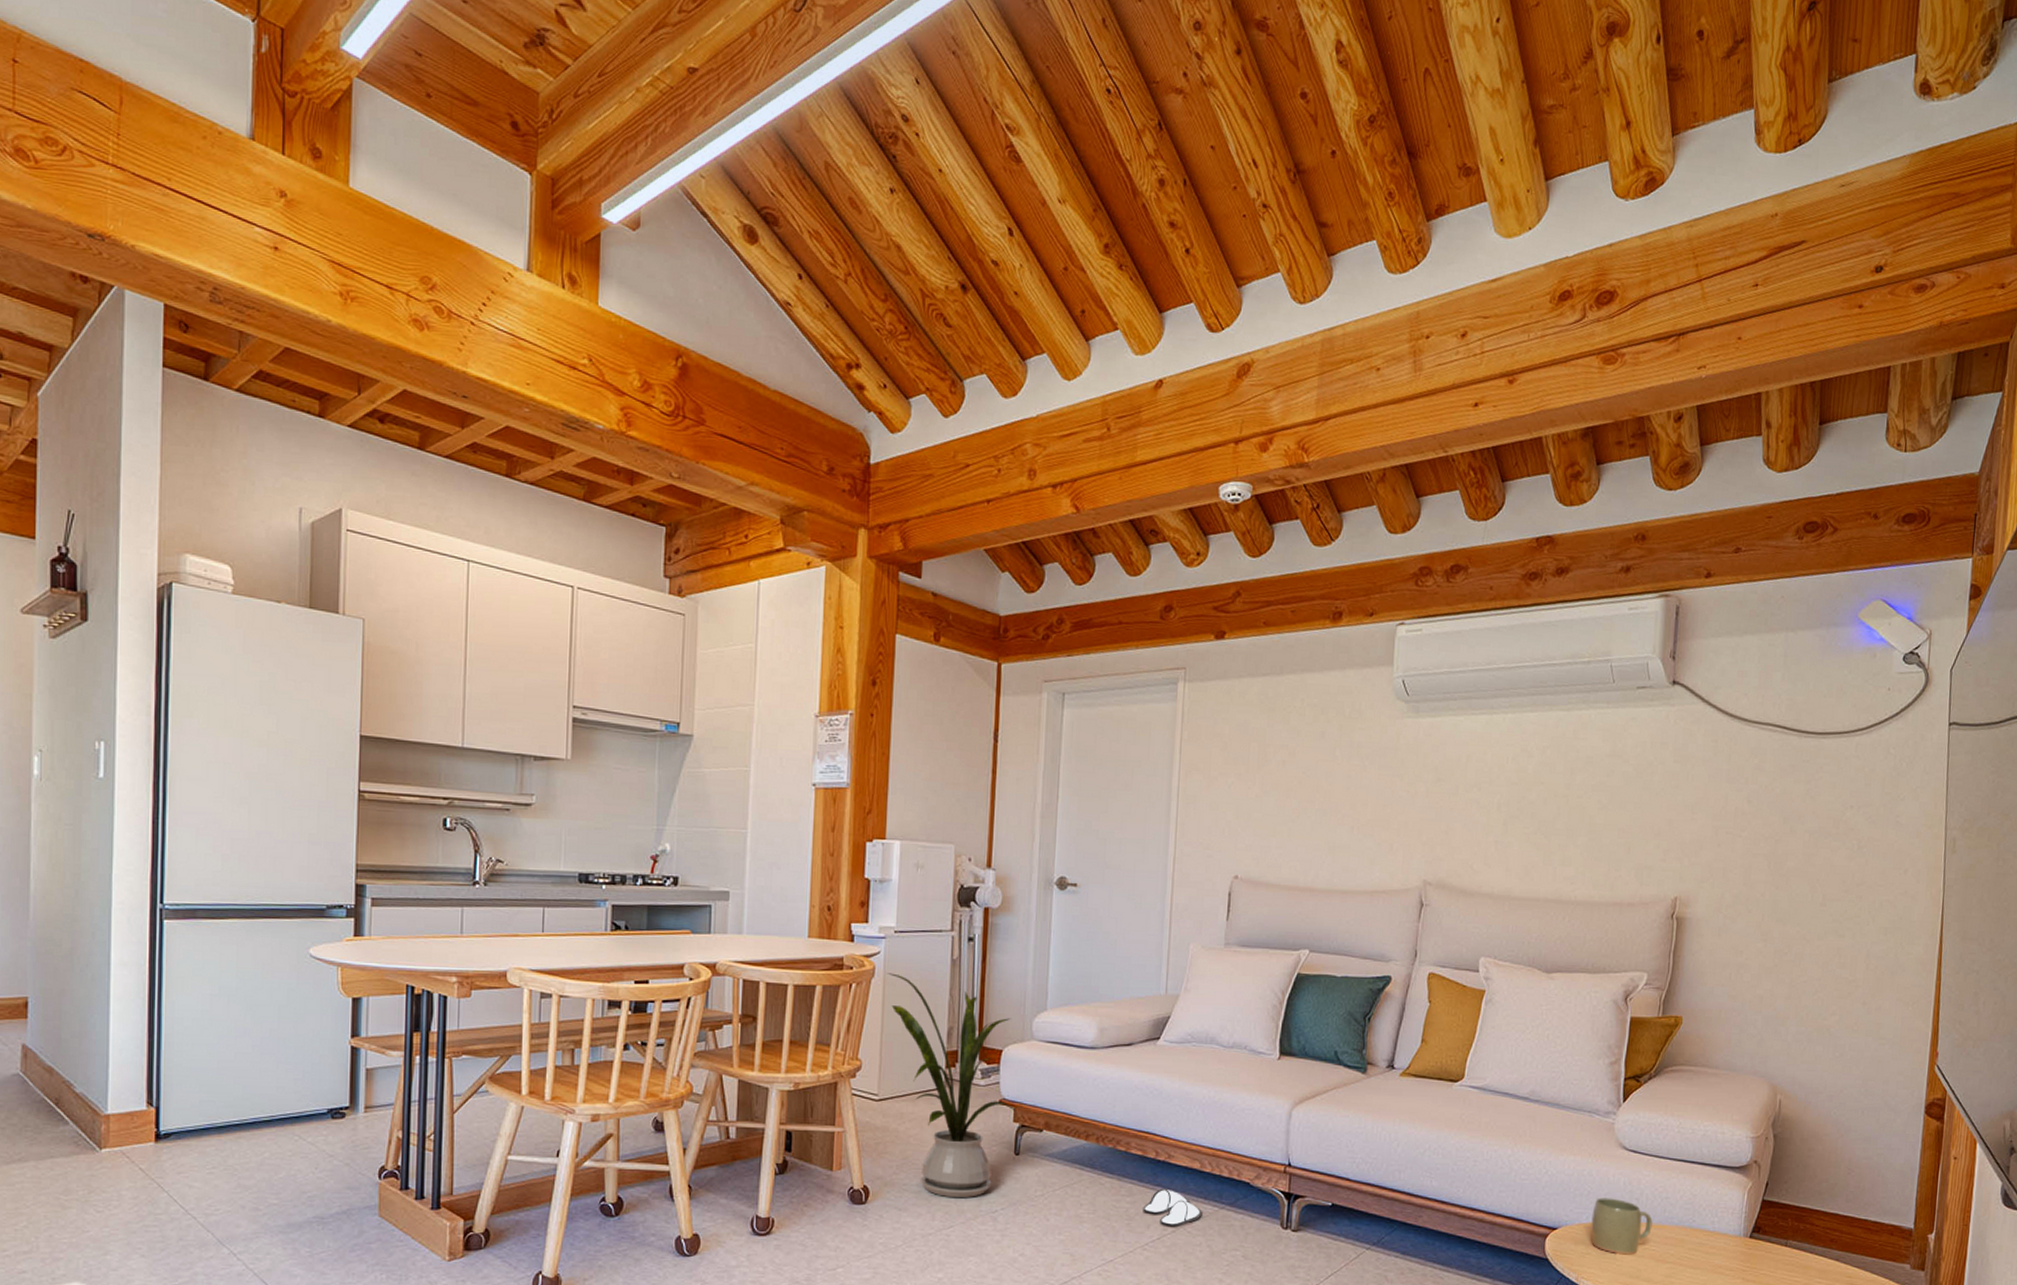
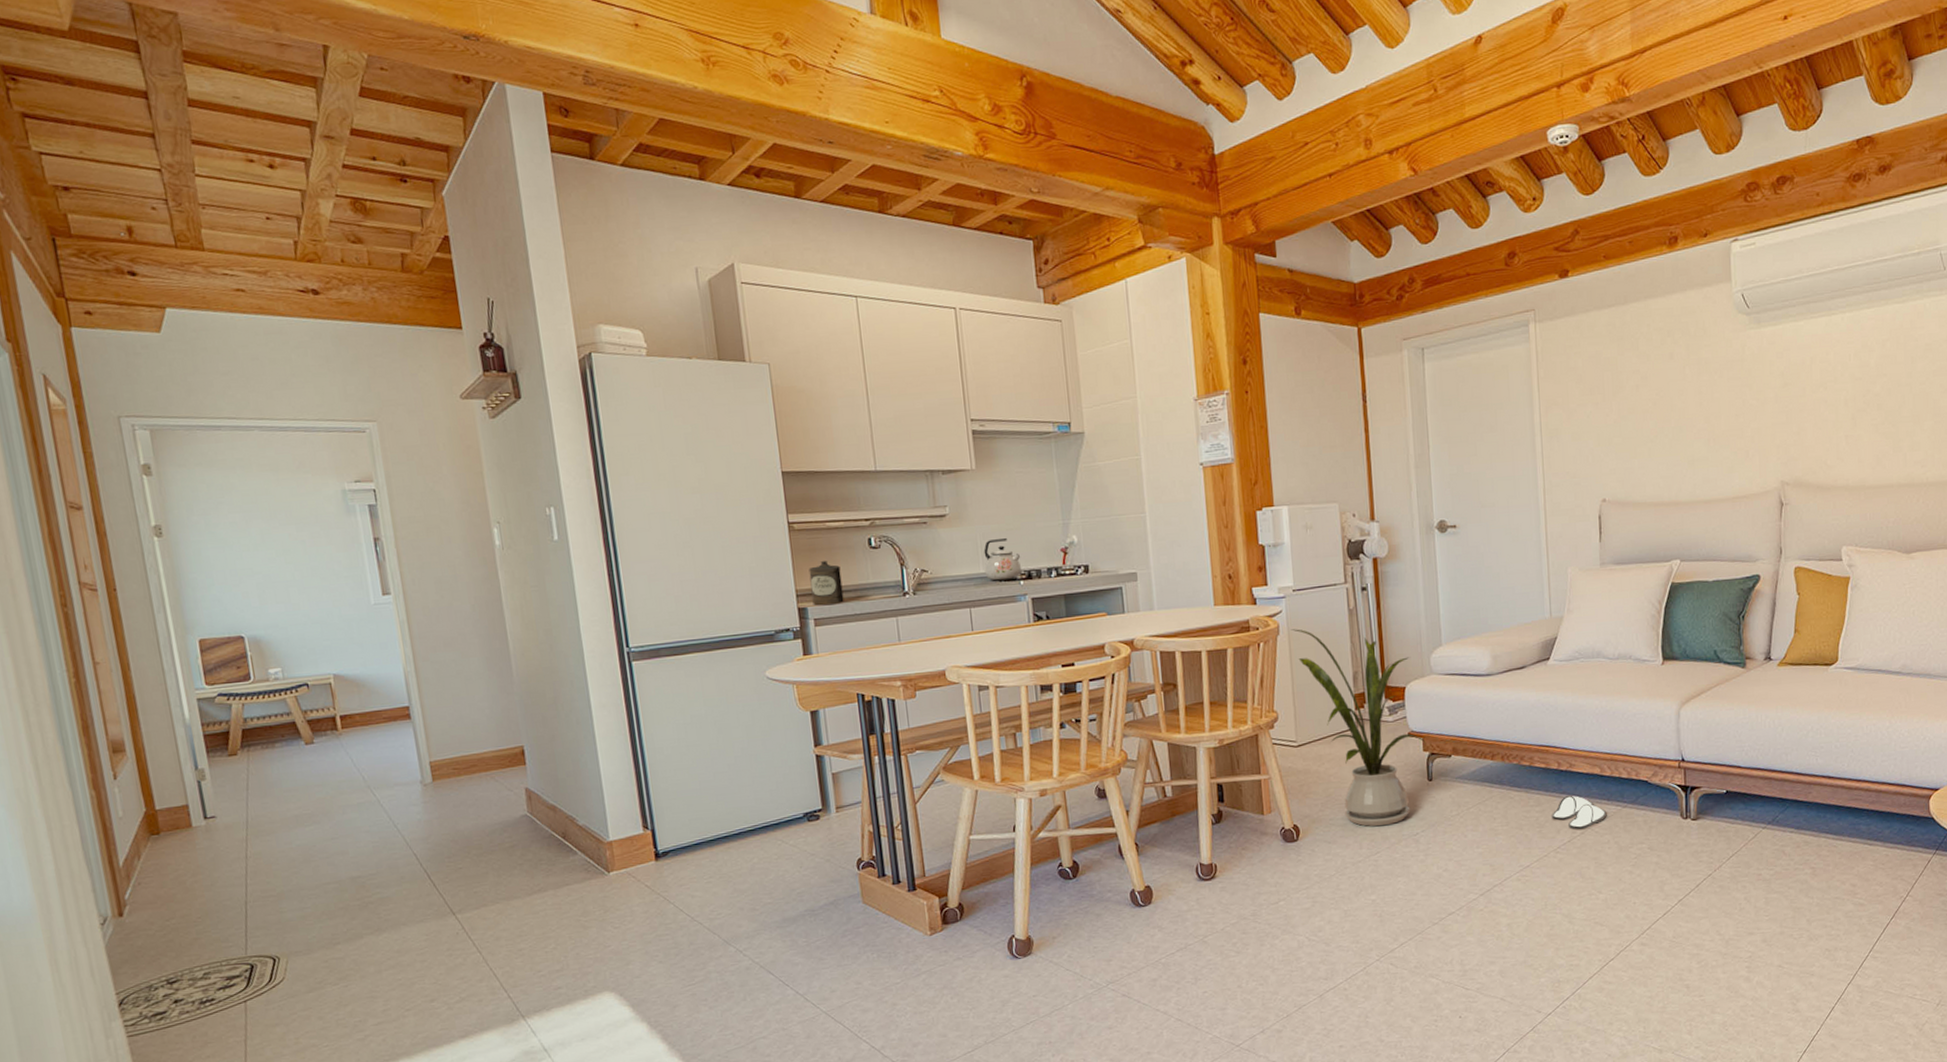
canister: none [373,835,409,886] -> present [808,560,844,606]
kettle: none [565,837,607,883] -> present [984,538,1022,581]

